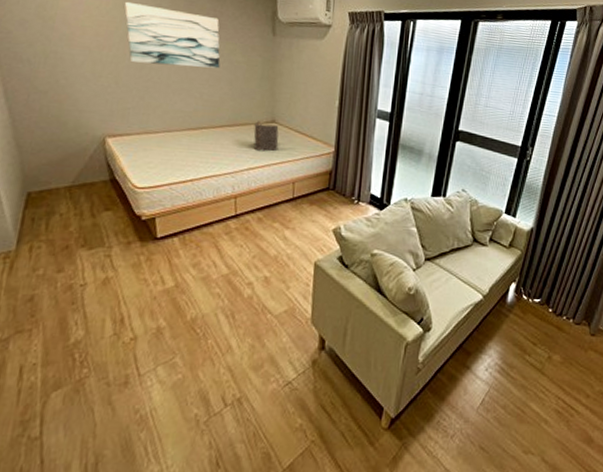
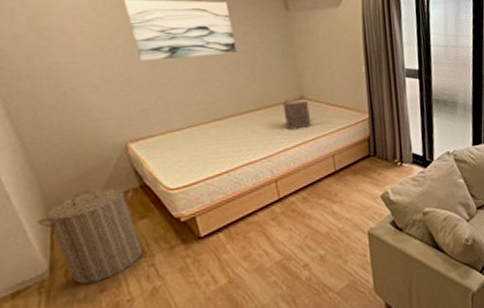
laundry hamper: none [13,174,103,262] -> present [37,187,143,285]

